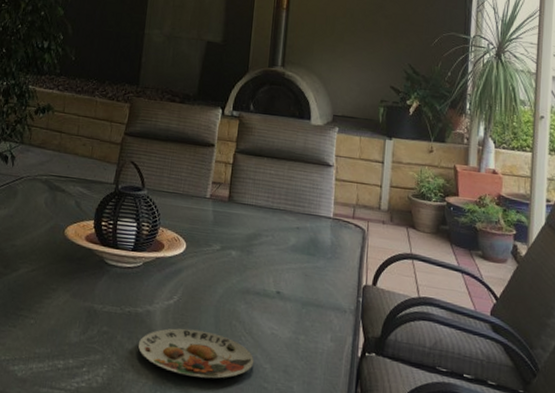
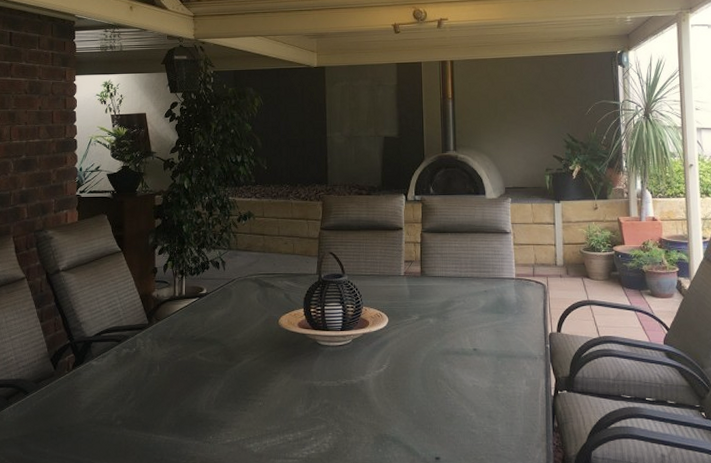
plate: present [137,328,254,379] -> none [356,391,461,432]

